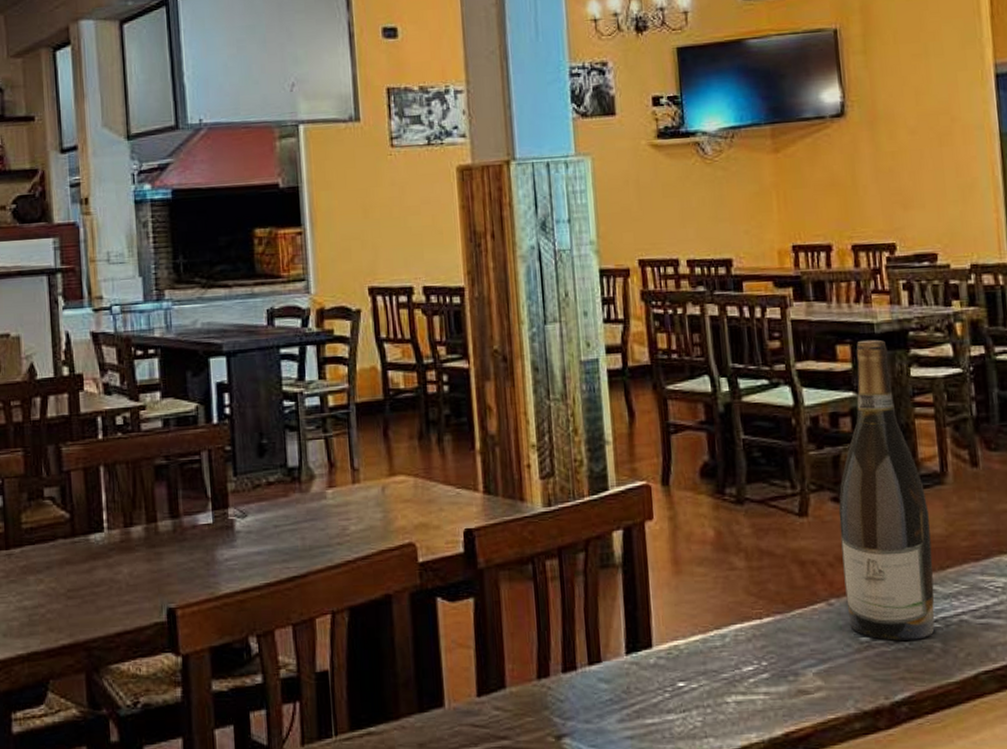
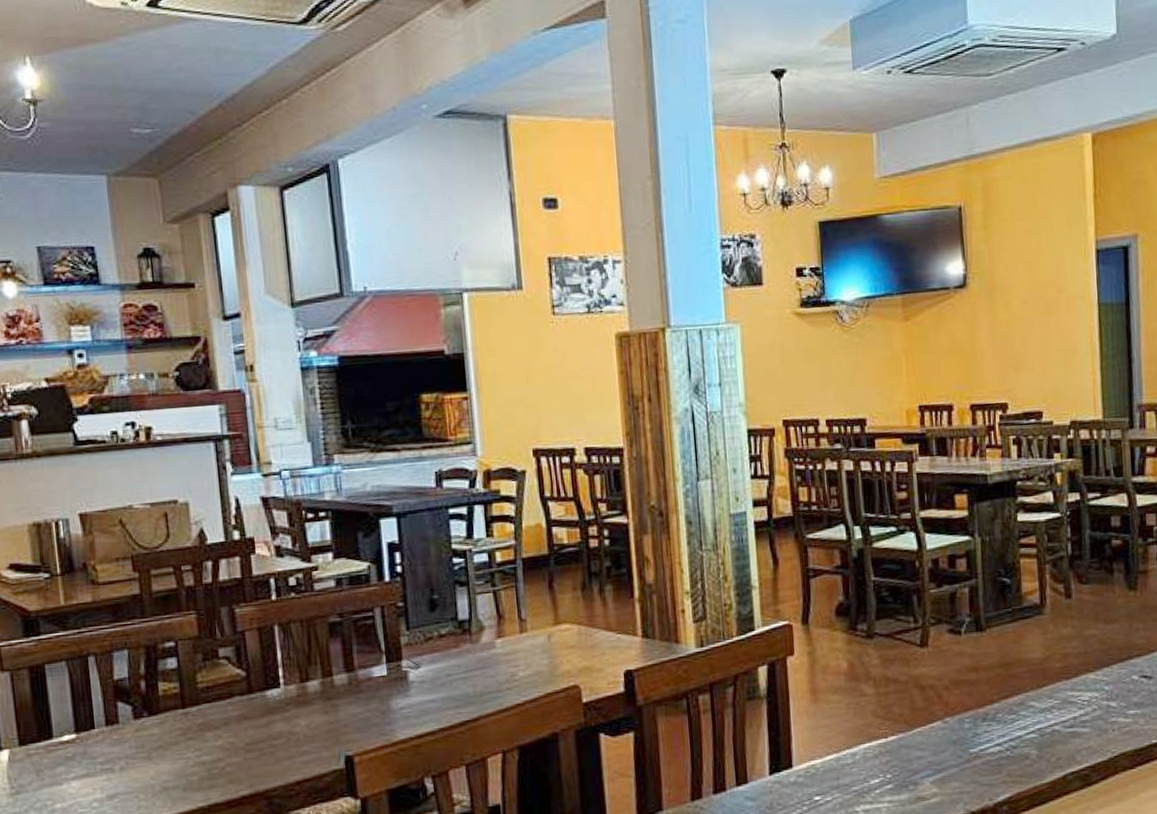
wine bottle: present [838,339,935,641] -> none [954,489,1032,751]

